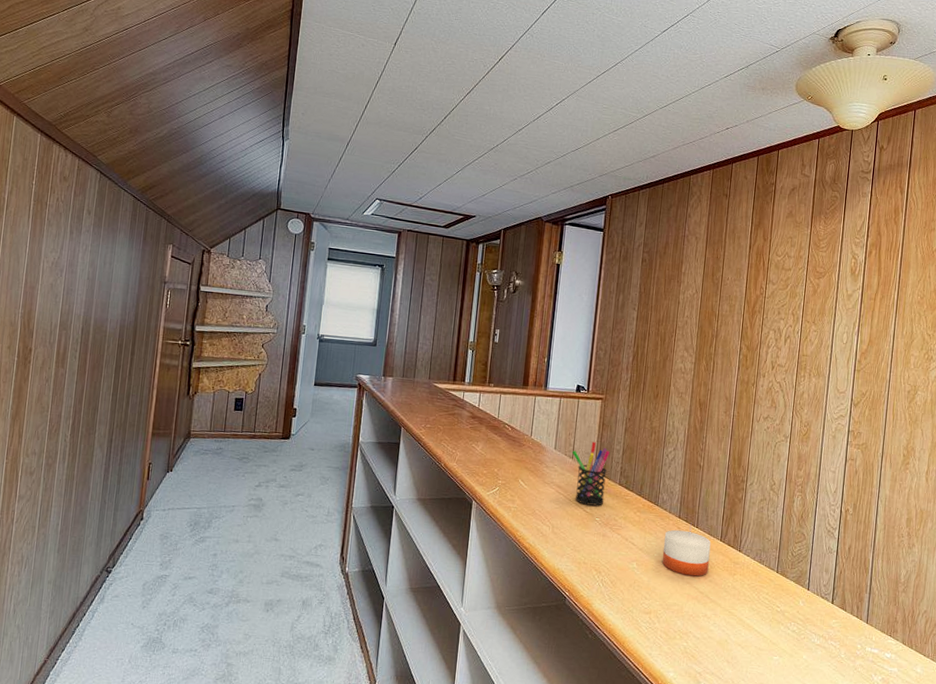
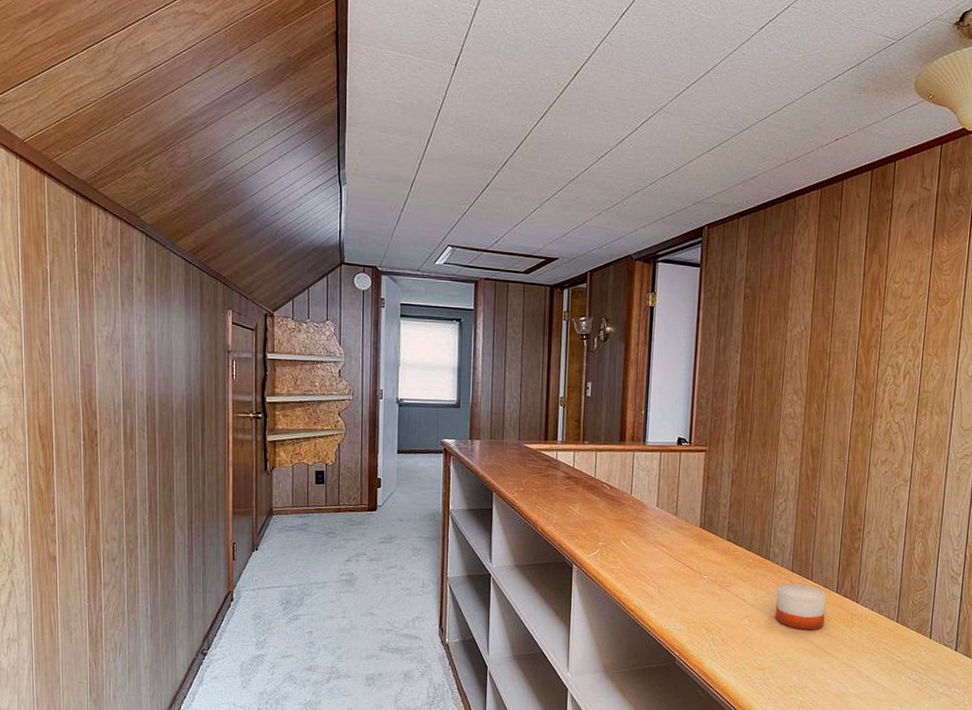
pen holder: present [571,441,611,506] -> none [675,496,717,563]

